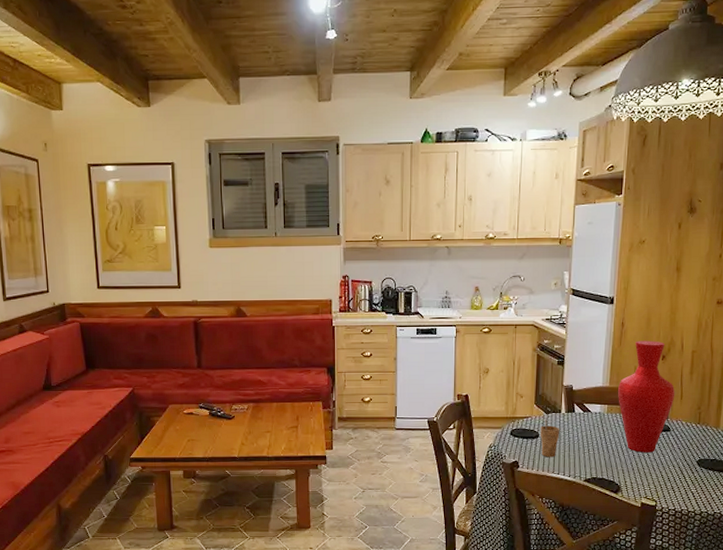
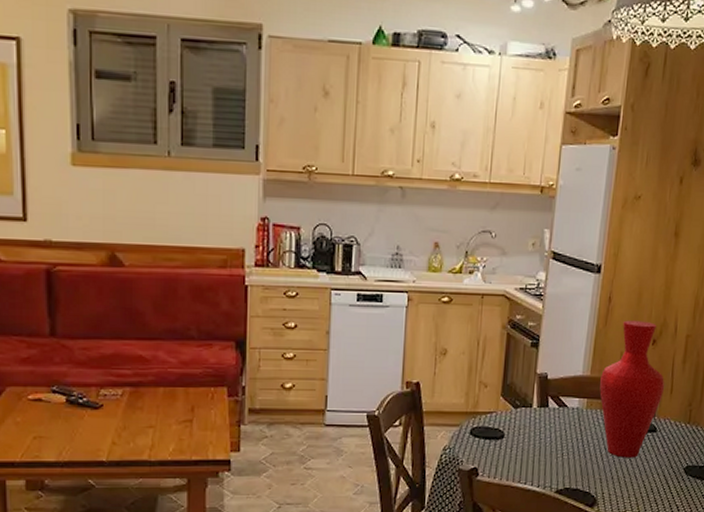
cup: present [540,419,560,458] -> none [506,414,530,463]

